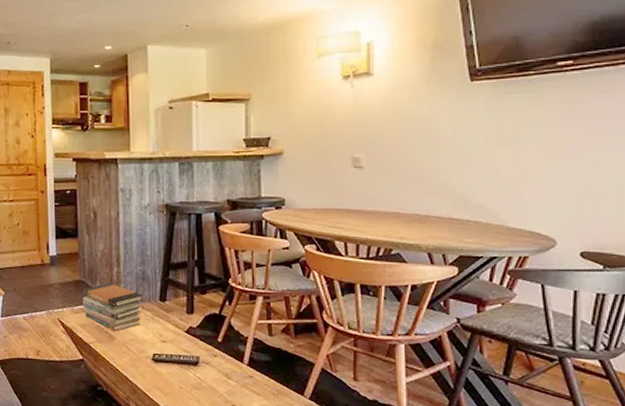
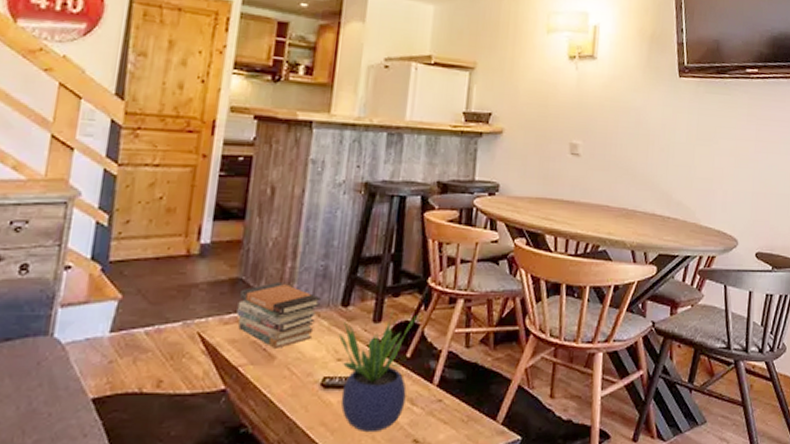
potted plant: none [160,305,223,397] -> present [338,311,417,433]

